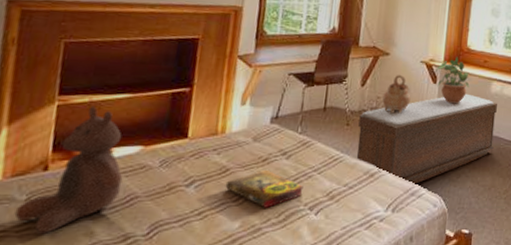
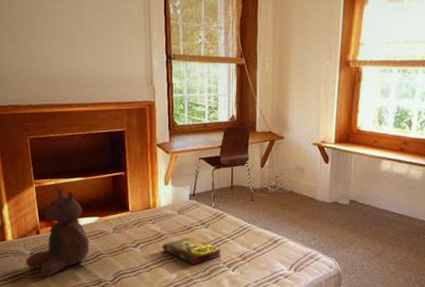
bench: present [356,93,497,186] -> none [261,172,387,251]
ceramic vessel: present [382,75,411,113] -> none [280,156,306,191]
potted plant: present [435,57,470,104] -> none [326,138,360,182]

